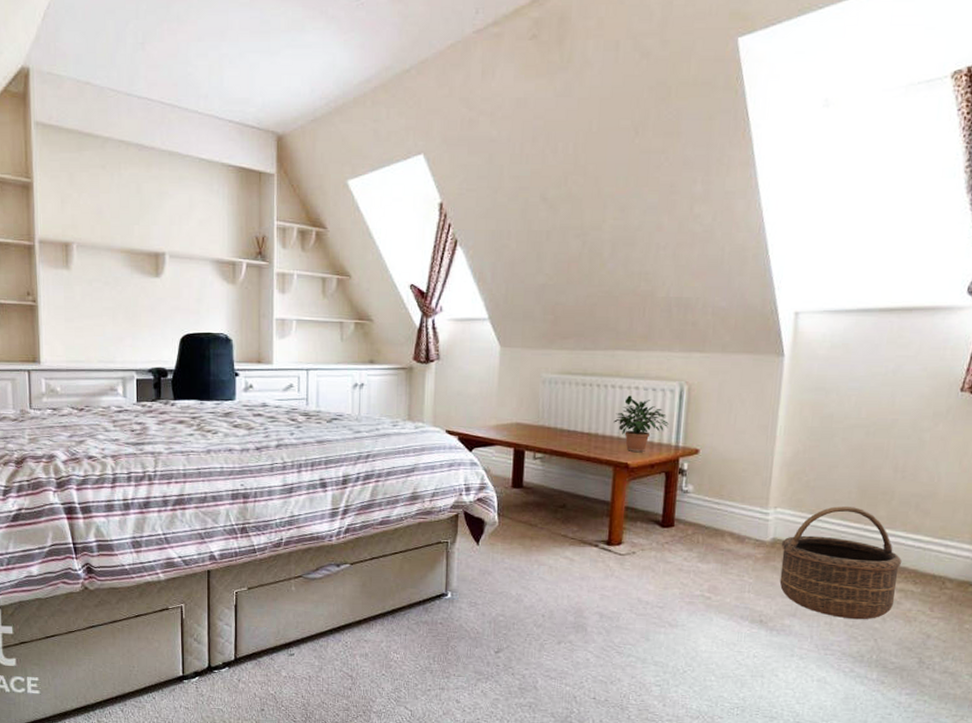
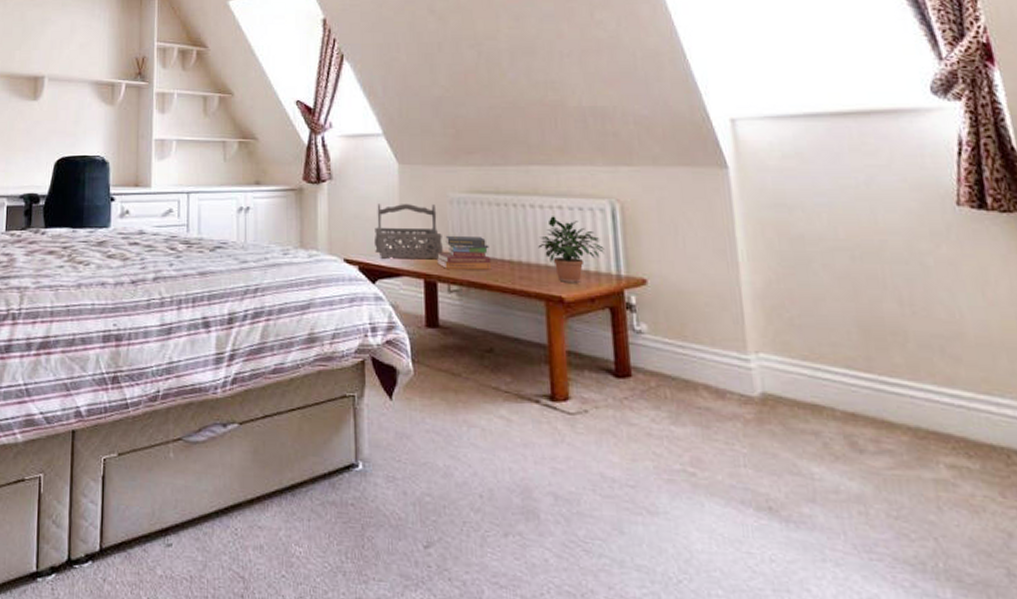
decorative basket: none [473,382,533,432] -> present [373,204,443,260]
books: none [527,411,573,441] -> present [437,235,492,270]
basket: present [779,505,901,620] -> none [774,349,947,509]

